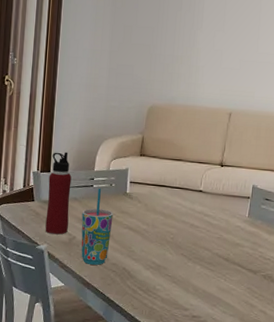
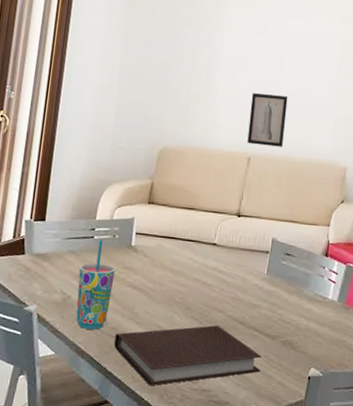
water bottle: present [45,152,72,235] -> none [35,198,70,294]
notebook: none [115,261,245,313] -> present [114,325,262,386]
wall art: none [228,54,265,103] -> present [247,93,288,147]

